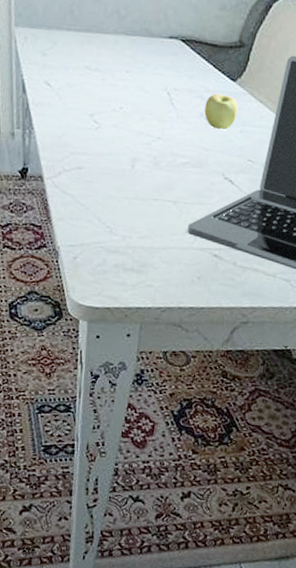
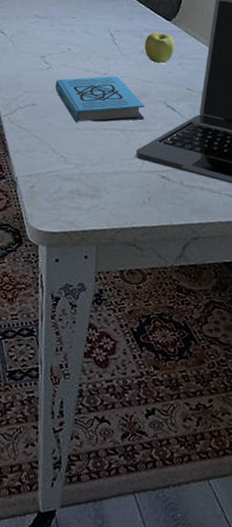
book: none [103,140,201,192] -> present [55,76,145,123]

